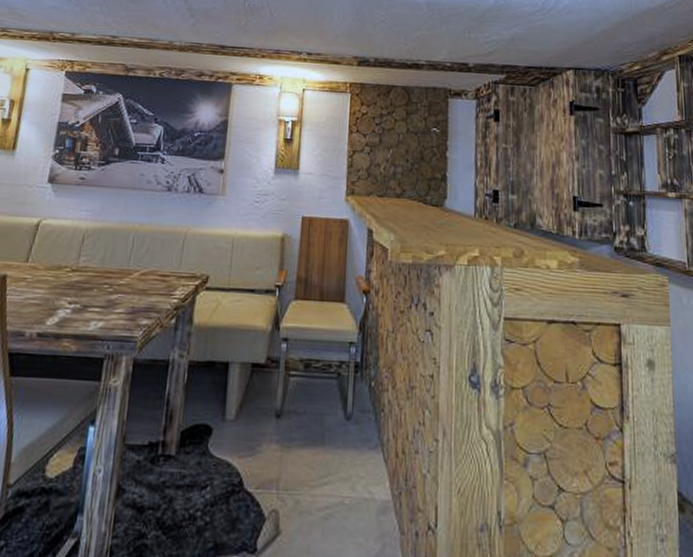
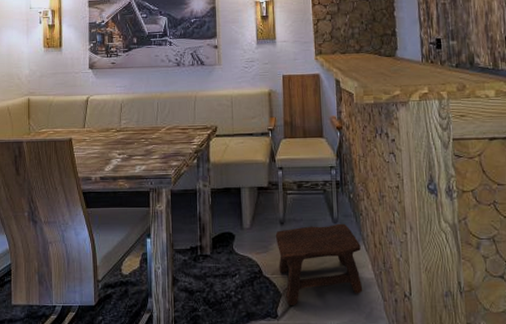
stool: none [266,421,378,535] -> present [275,223,363,305]

